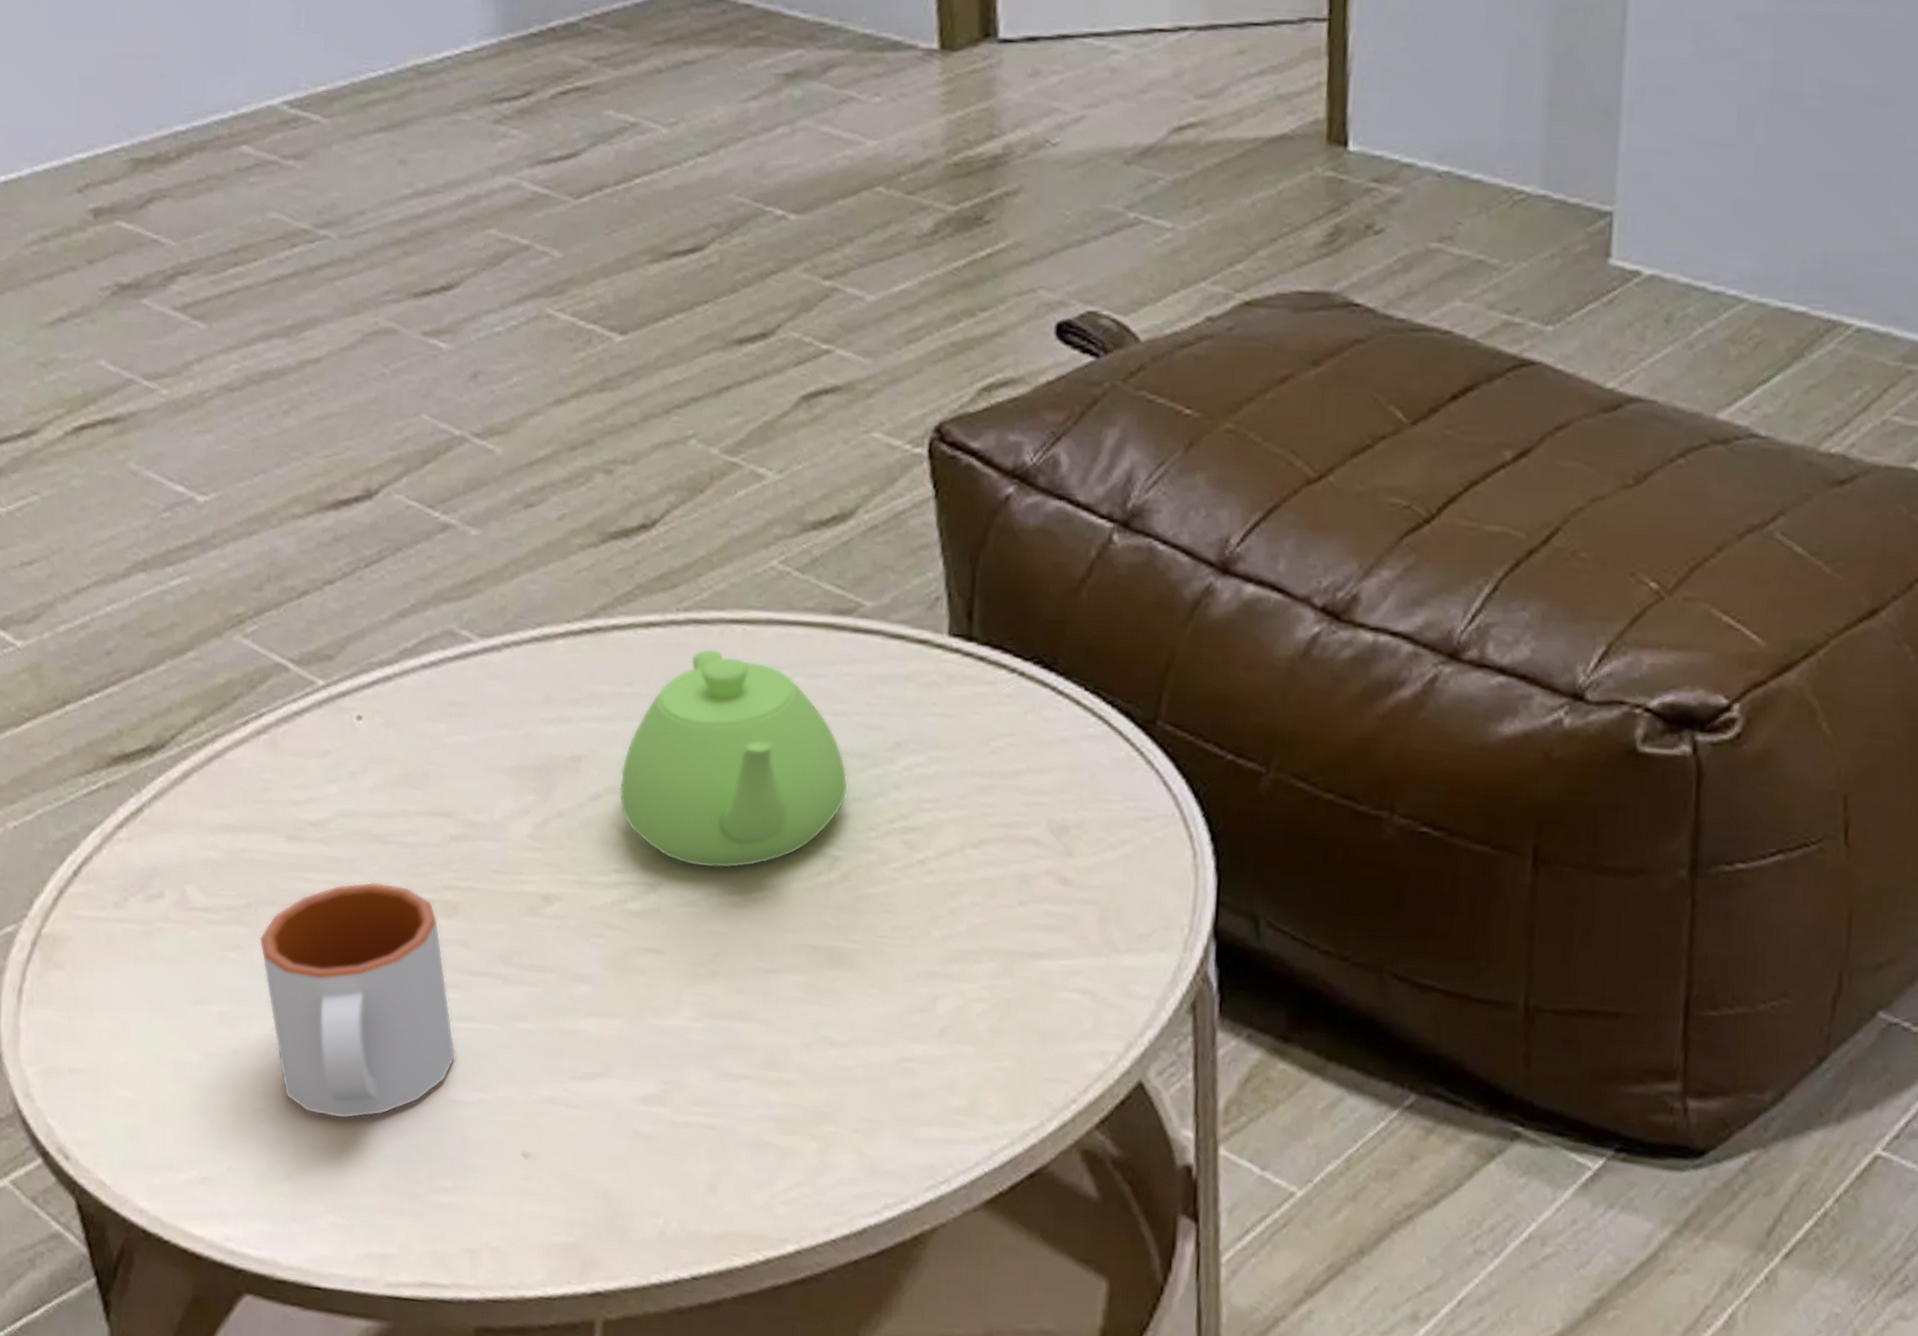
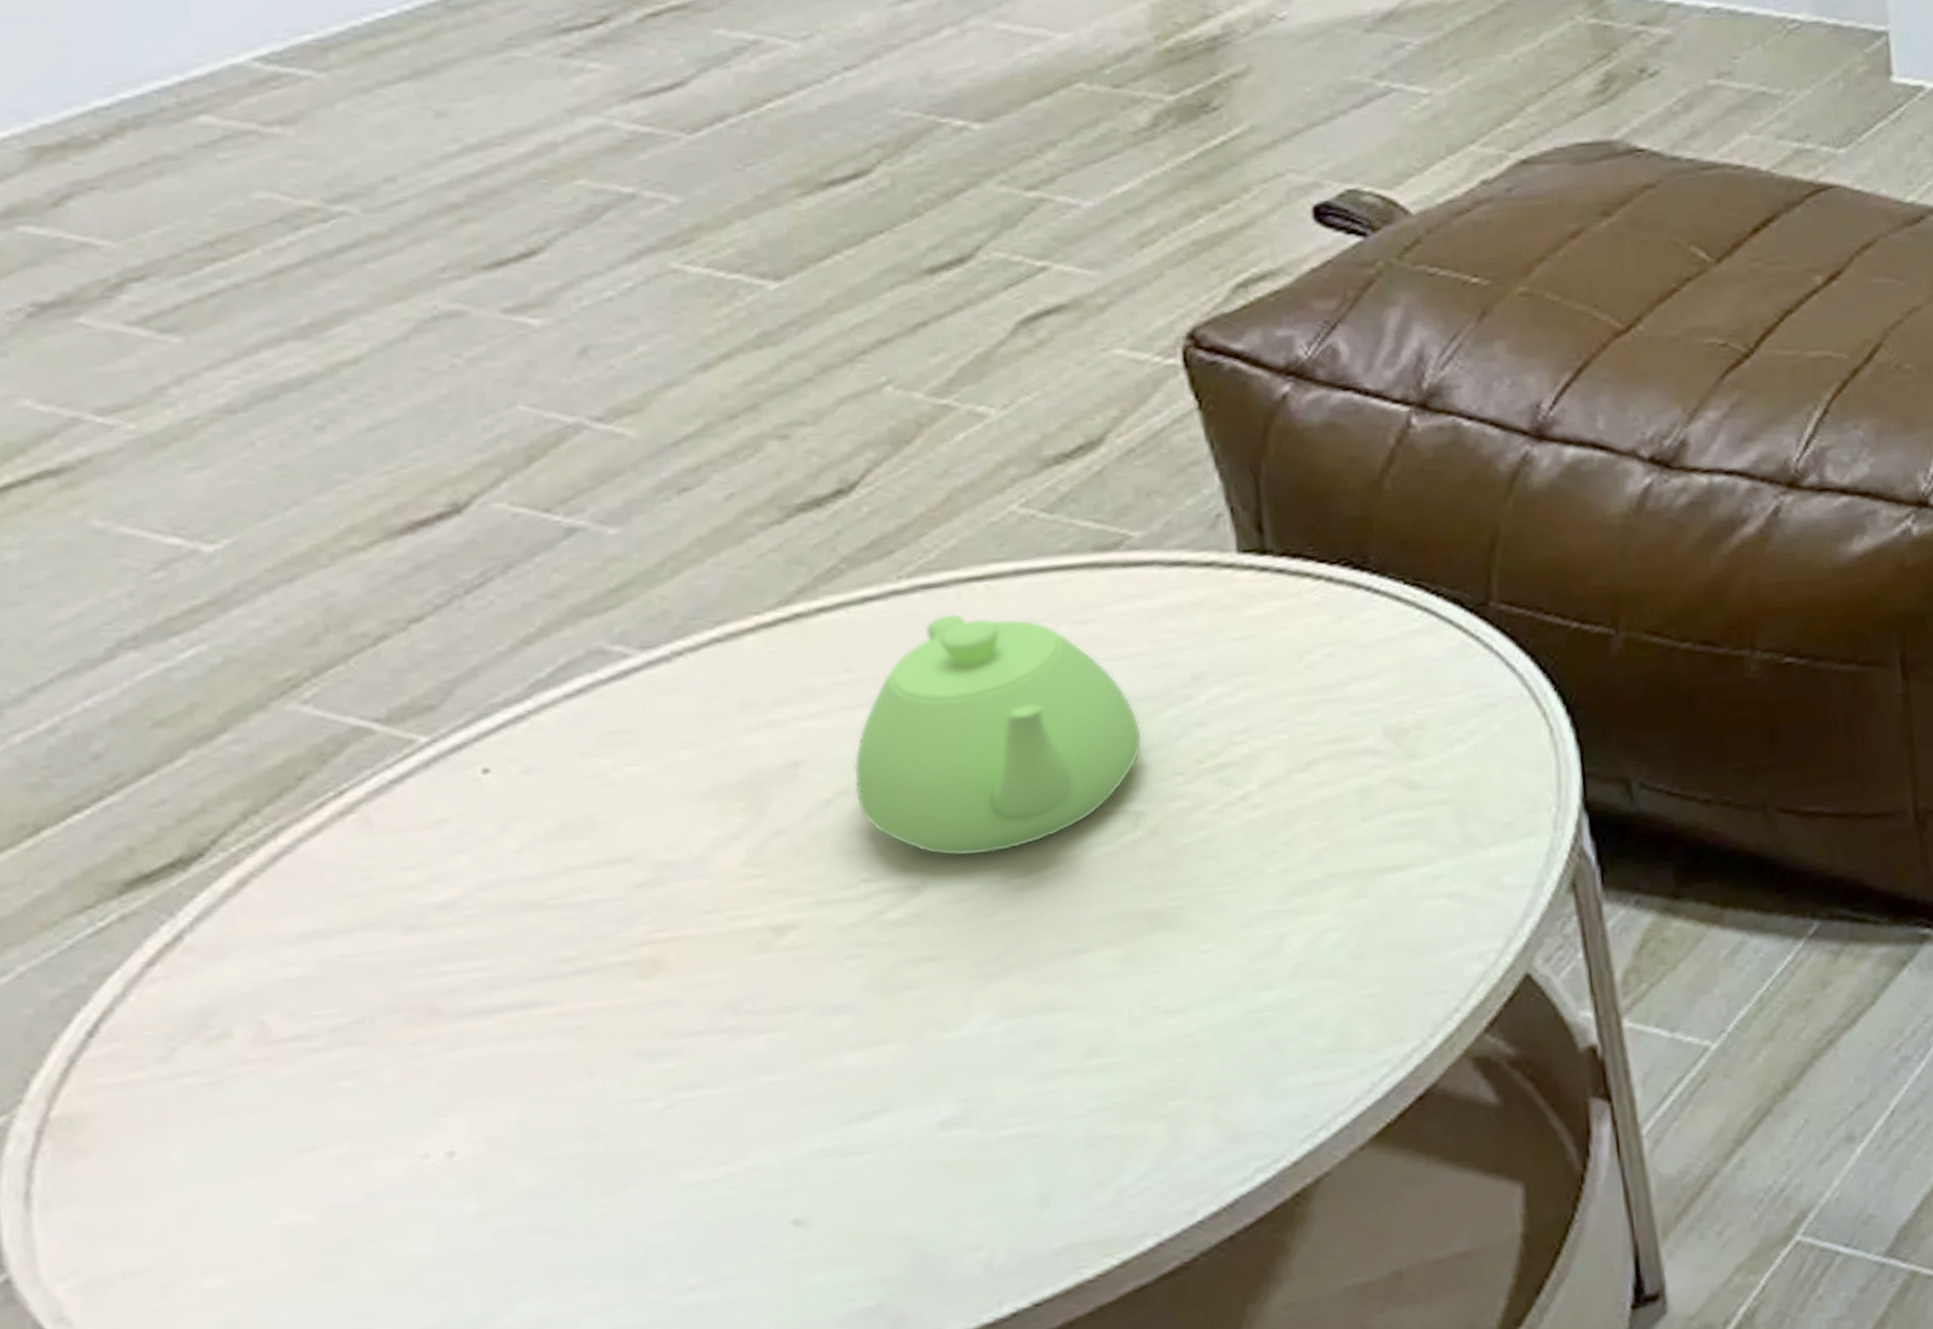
mug: present [259,881,455,1119] -> none [383,954,684,1244]

